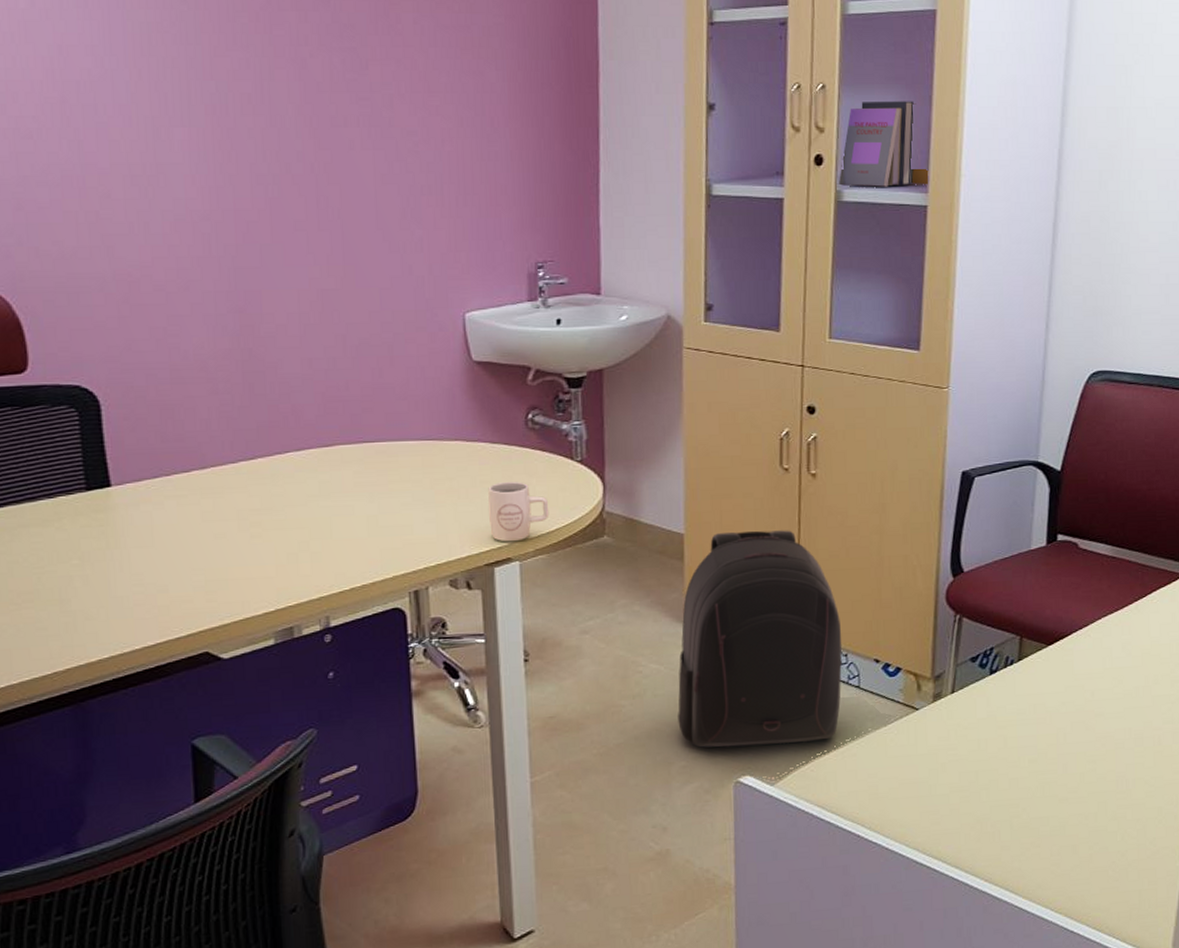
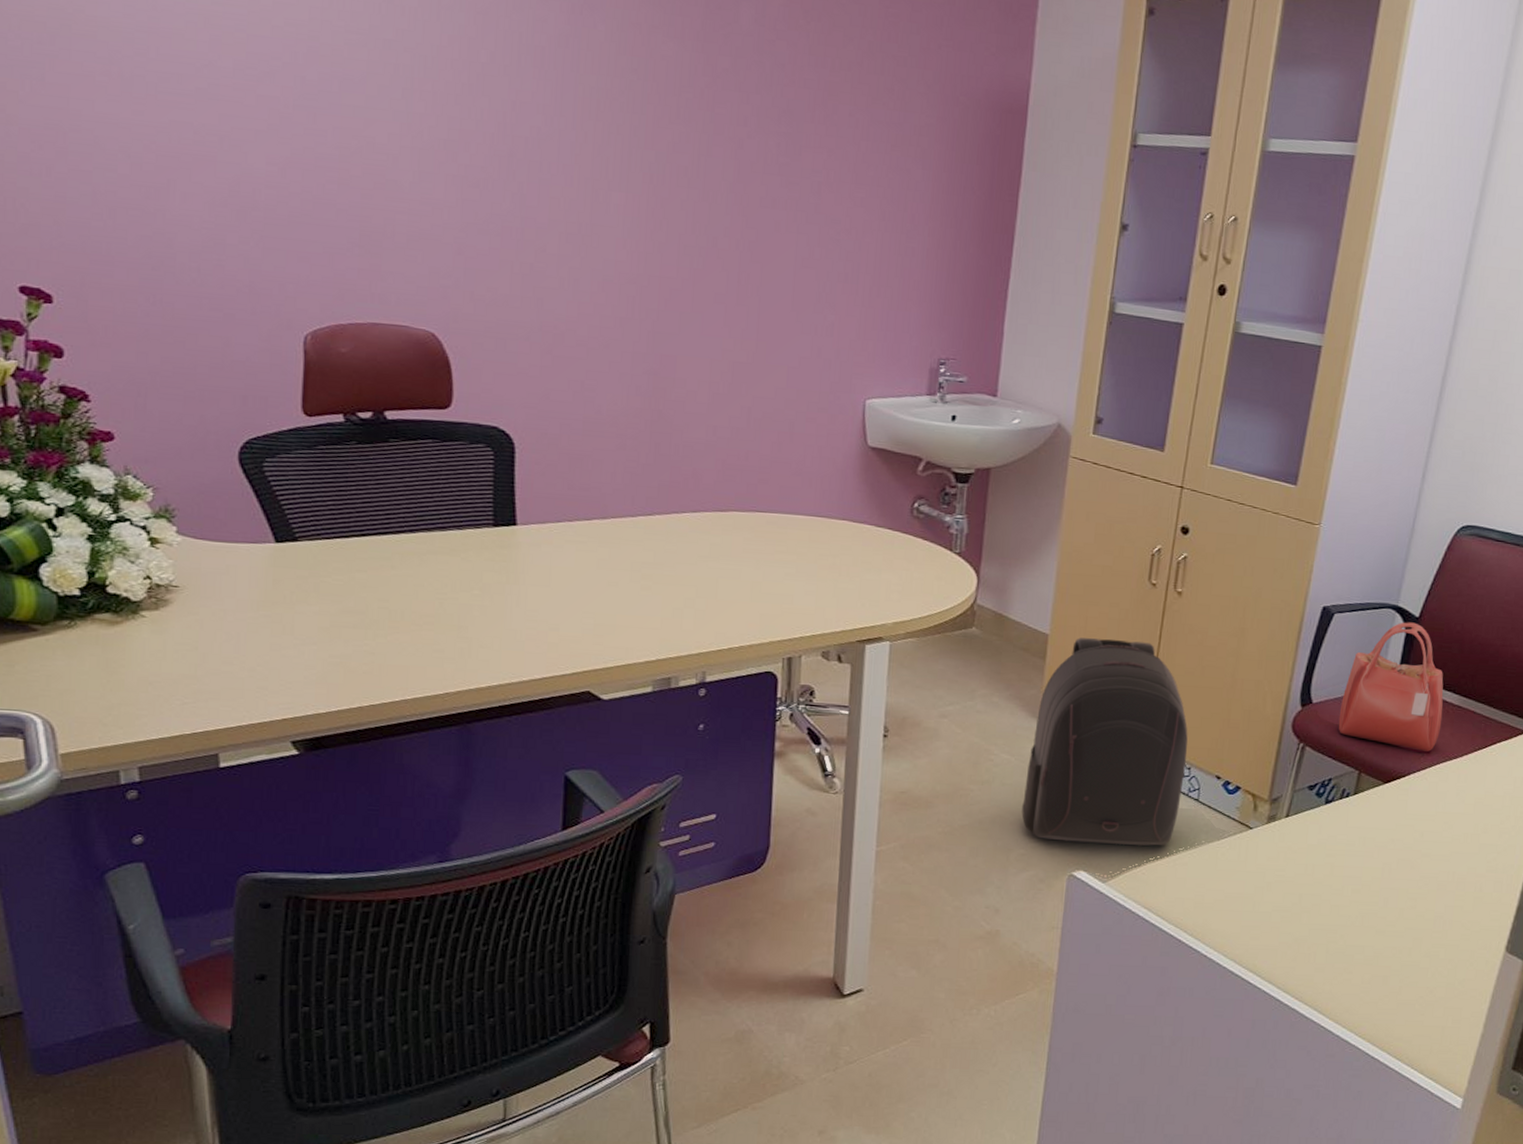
mug: present [487,481,549,542] -> none [865,564,924,623]
books: present [839,101,931,187] -> none [1239,238,1328,327]
handbag: none [992,476,1098,608] -> present [1338,622,1444,751]

